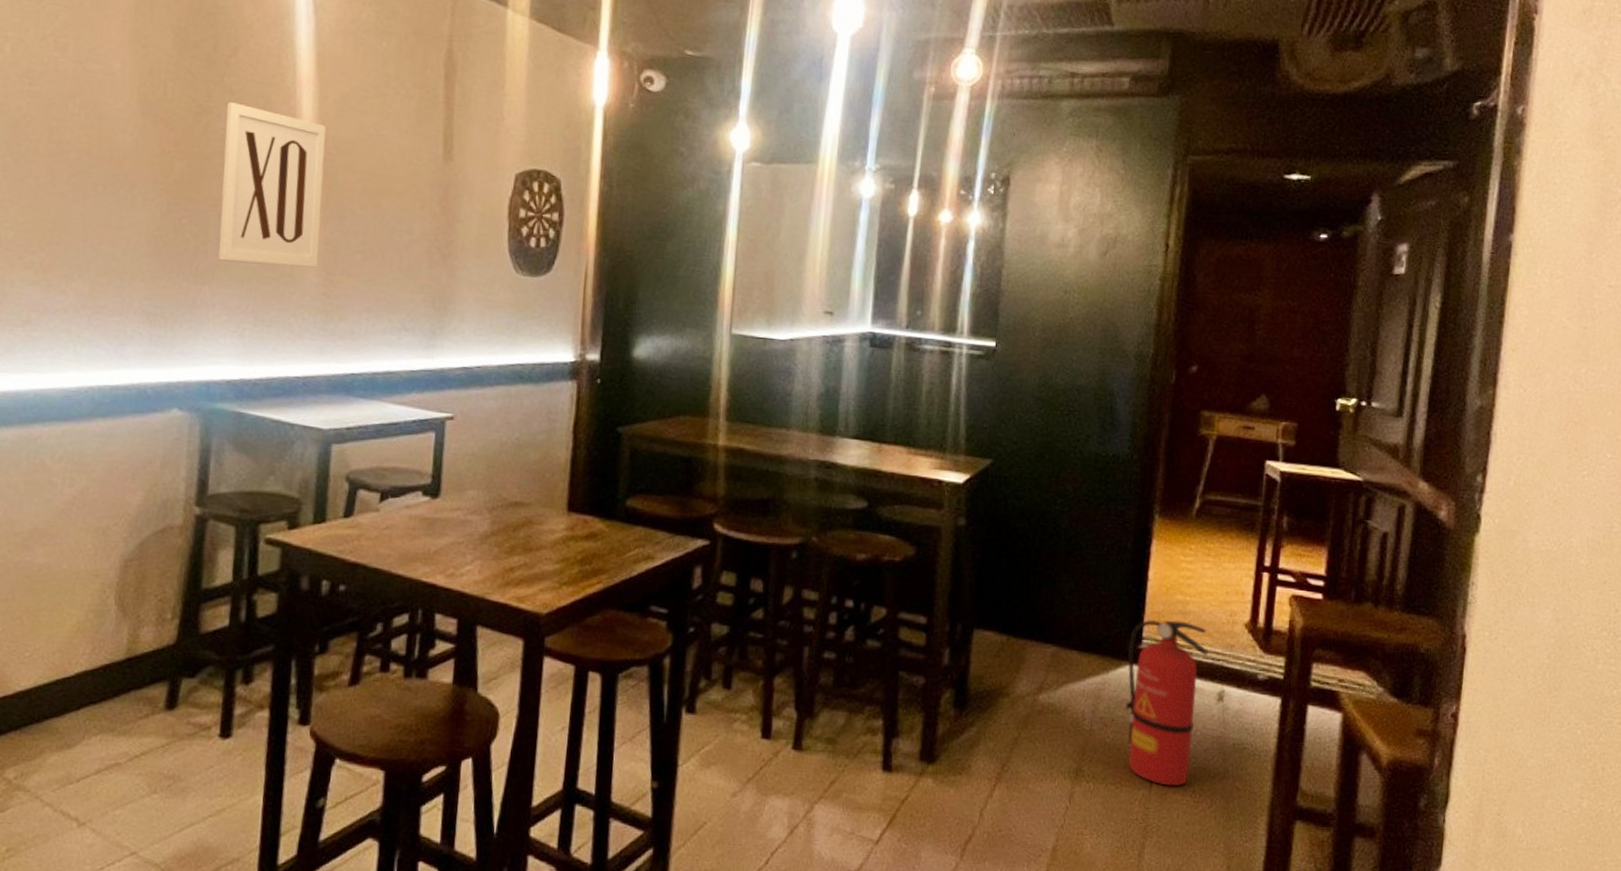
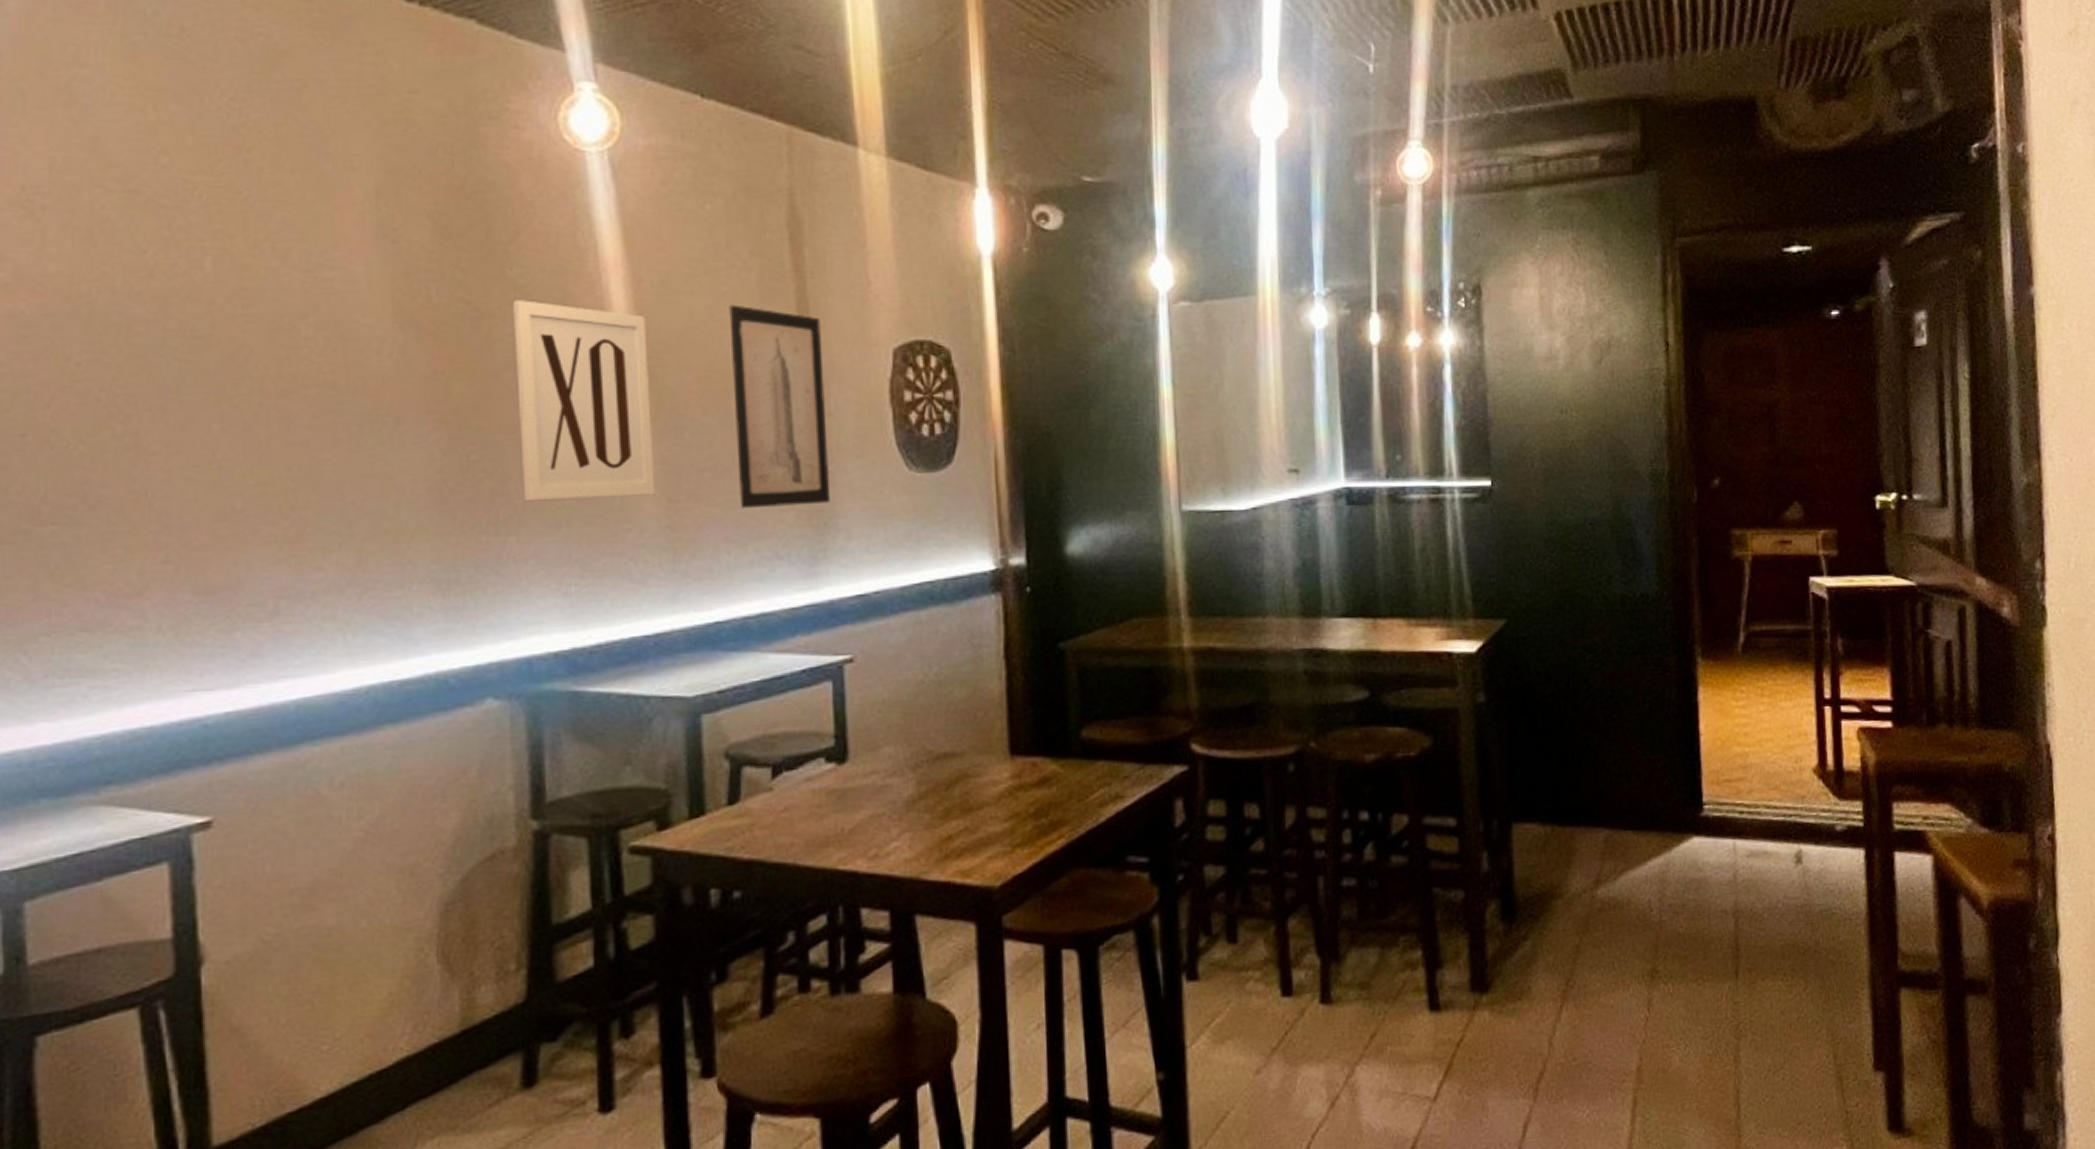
wall art: none [381,124,461,291] -> present [729,304,831,509]
fire extinguisher: present [1125,620,1208,787] -> none [1688,776,1778,973]

